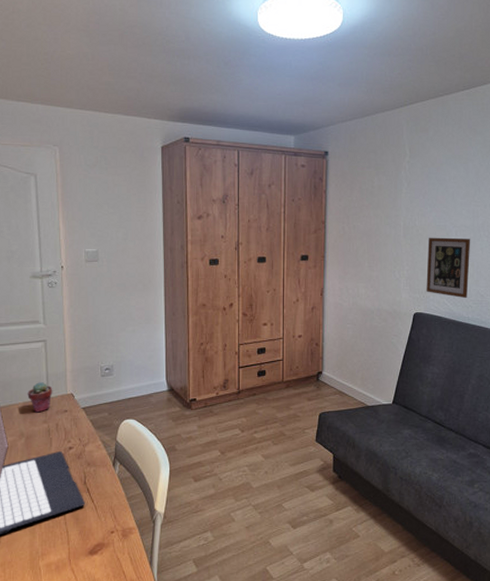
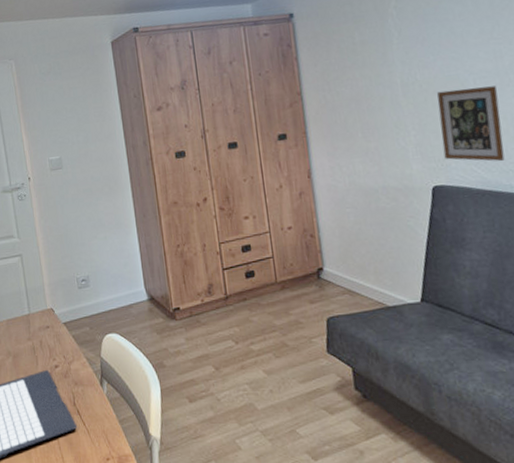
potted succulent: present [27,382,53,413] -> none [10,298,34,330]

